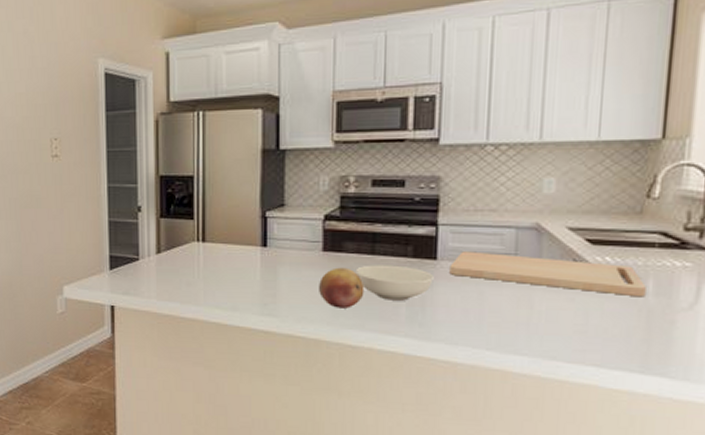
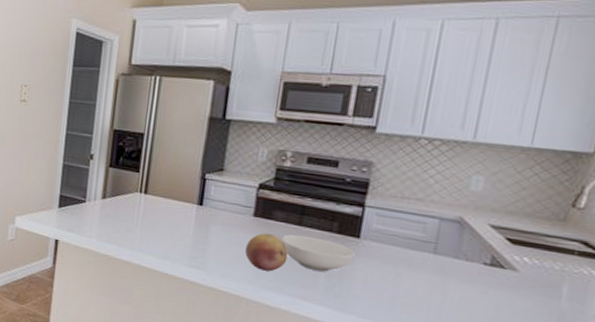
cutting board: present [449,251,646,297] -> none [370,233,561,300]

